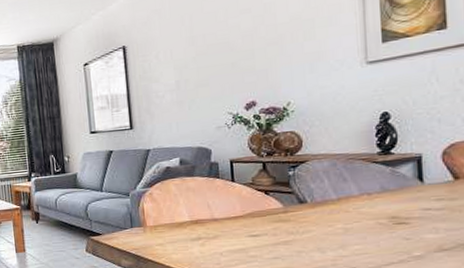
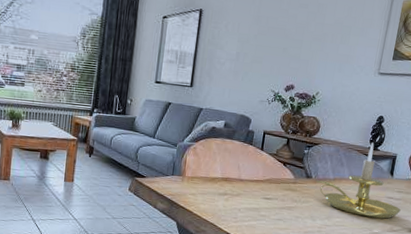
candle holder: none [313,146,448,238] -> present [315,142,401,219]

